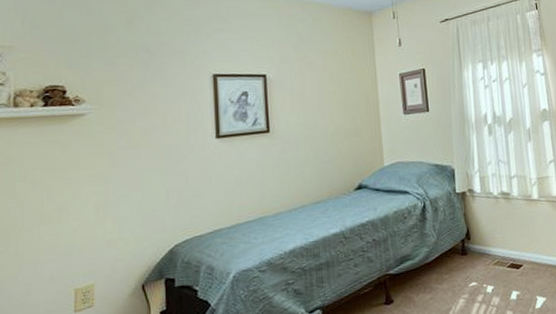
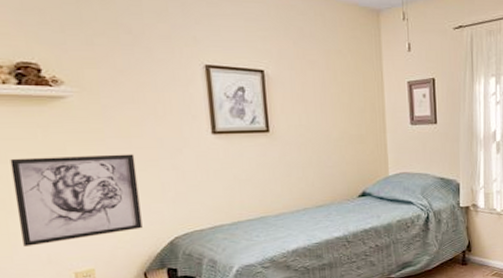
wall art: none [28,163,144,265] -> present [10,154,143,246]

